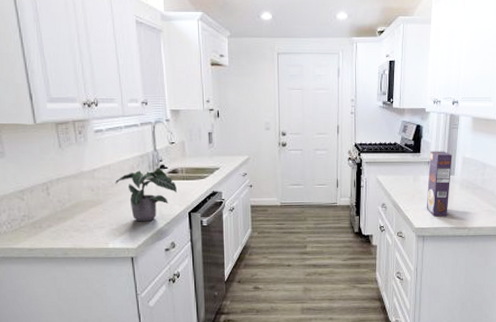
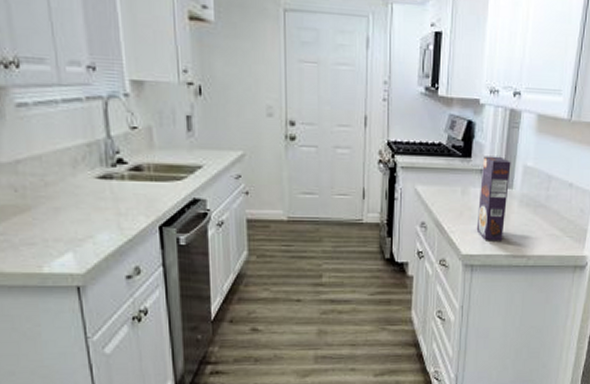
potted plant: present [115,168,177,222] -> none [49,162,142,238]

